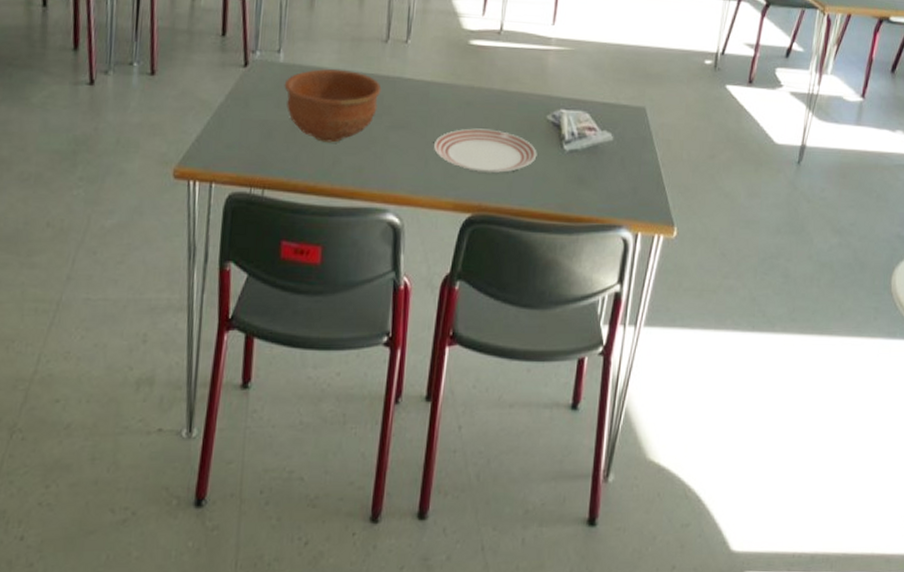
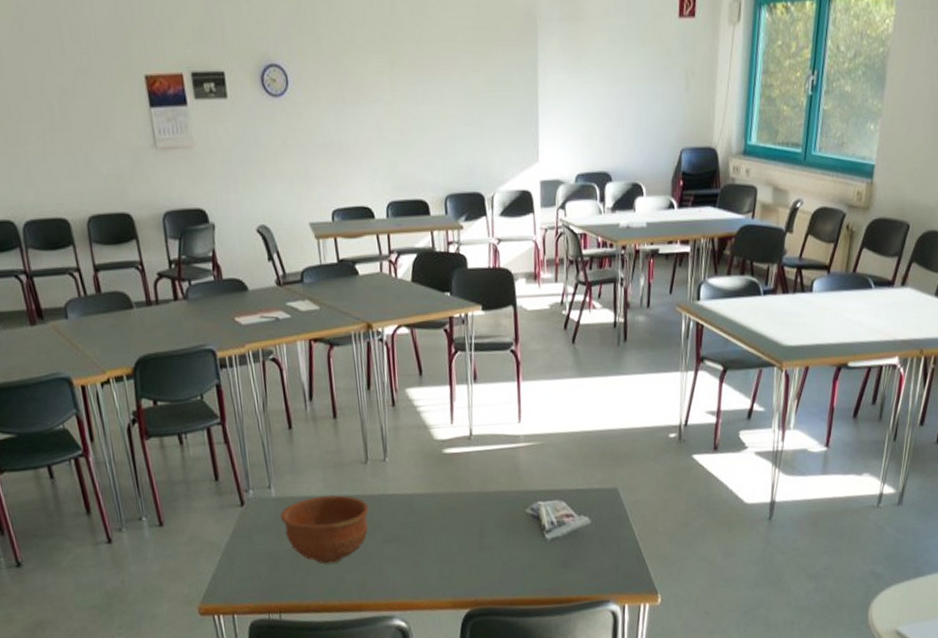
dinner plate: present [433,128,537,174] -> none [425,529,522,571]

